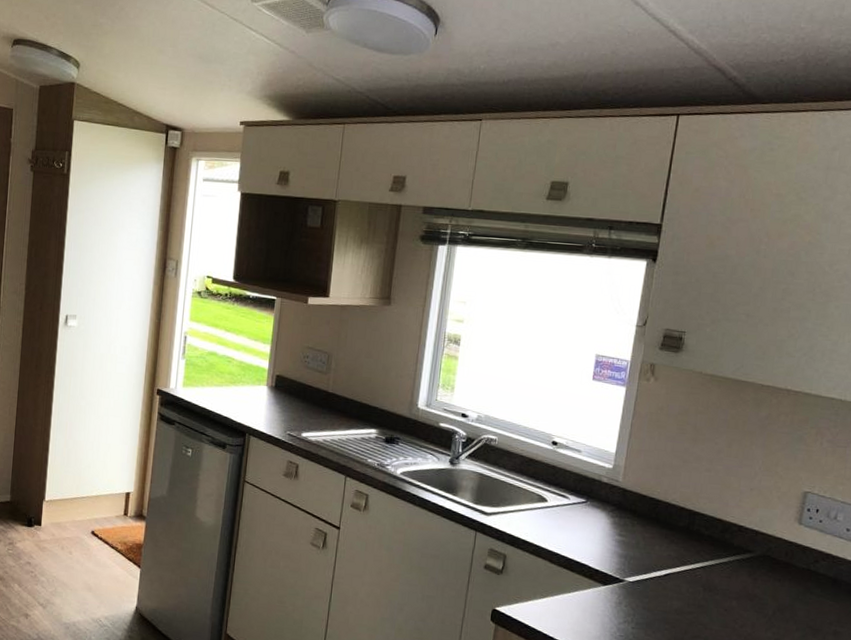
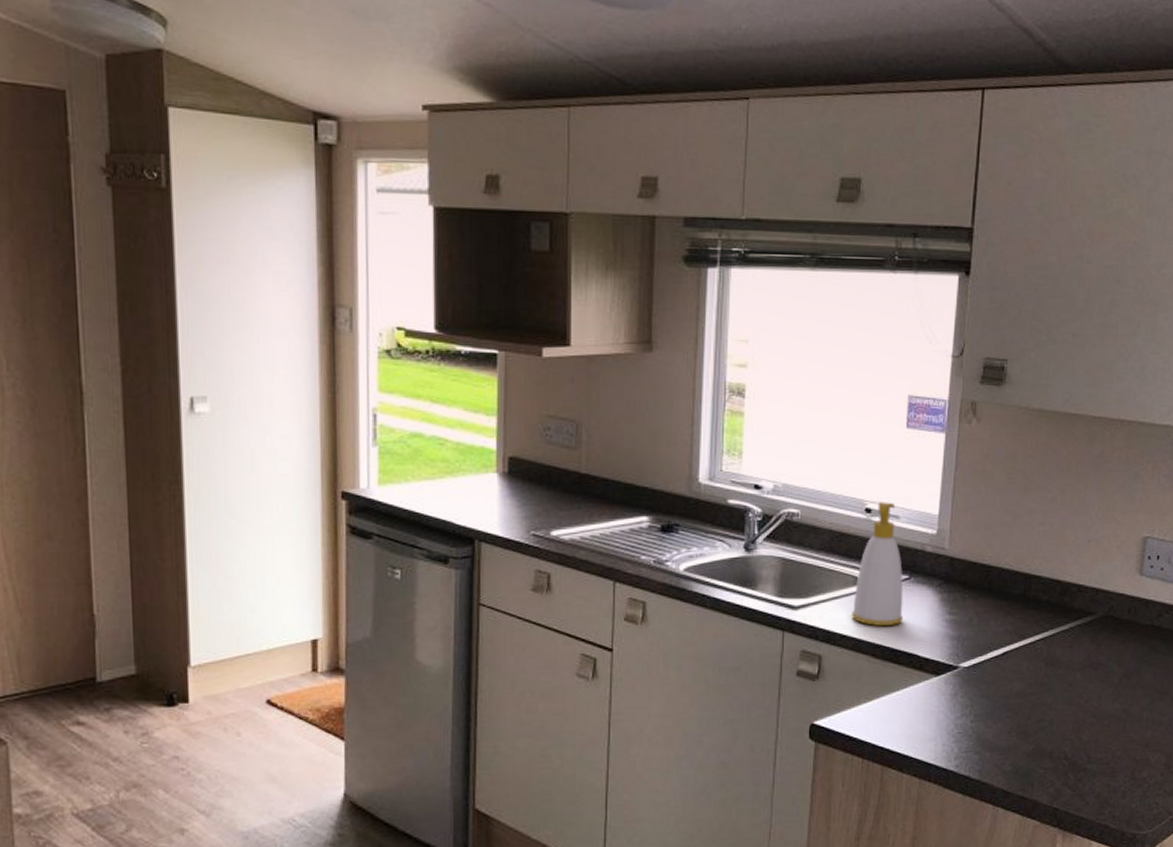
soap bottle: none [534,437,581,539] -> present [851,502,904,627]

